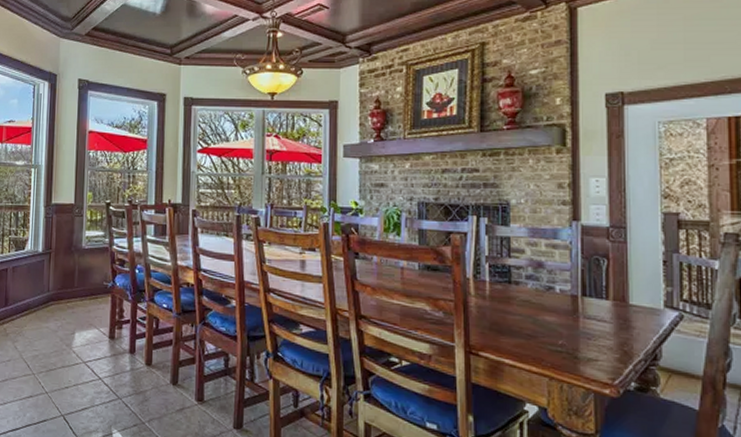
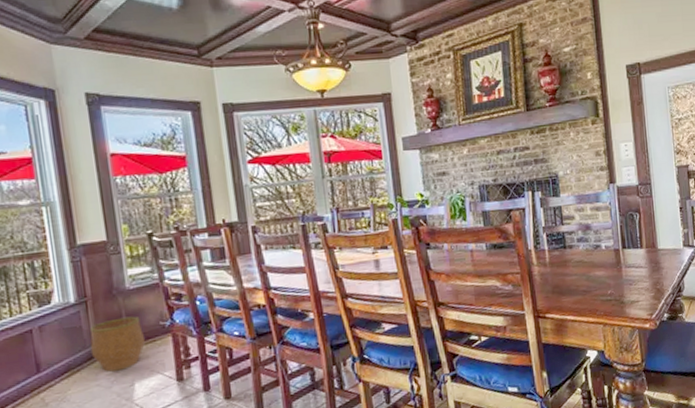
basket: none [46,272,89,318] -> present [89,316,145,372]

